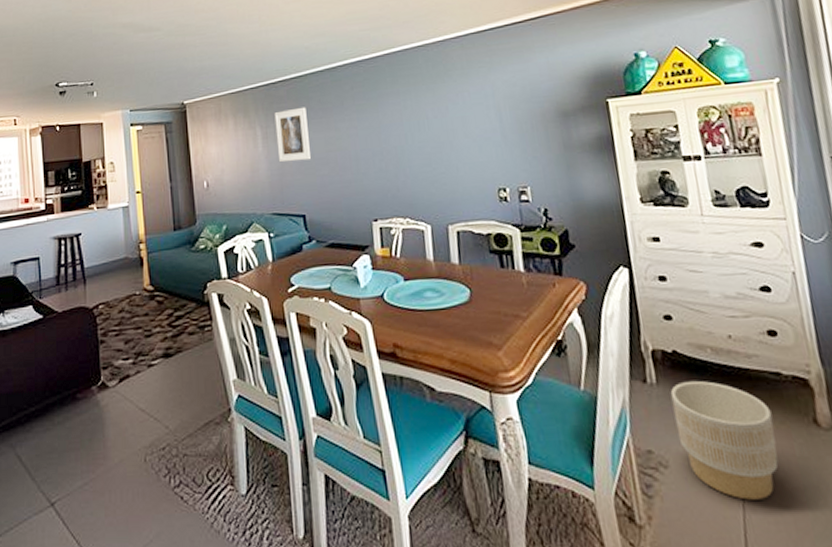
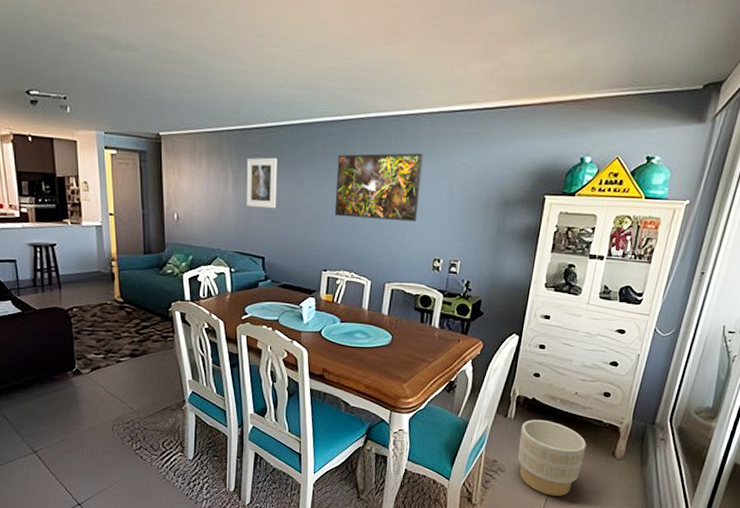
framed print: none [368,78,469,158] -> present [334,153,423,222]

